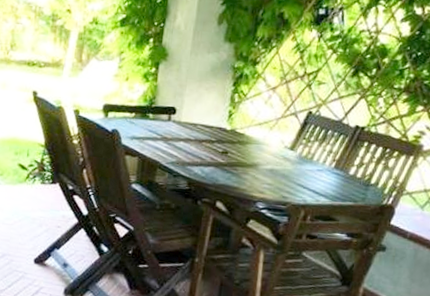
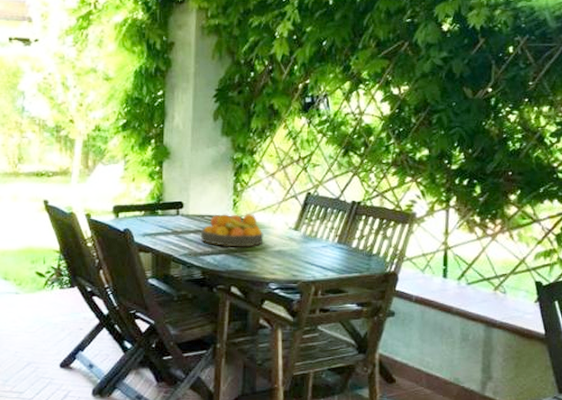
fruit bowl: none [190,124,257,162] -> present [200,214,264,247]

